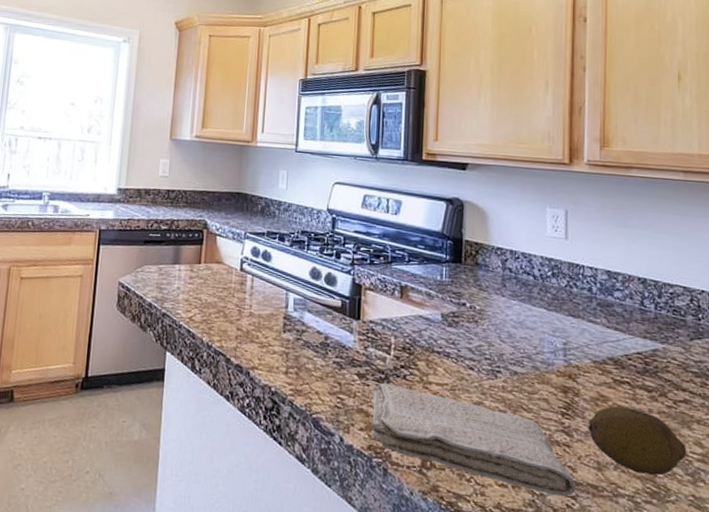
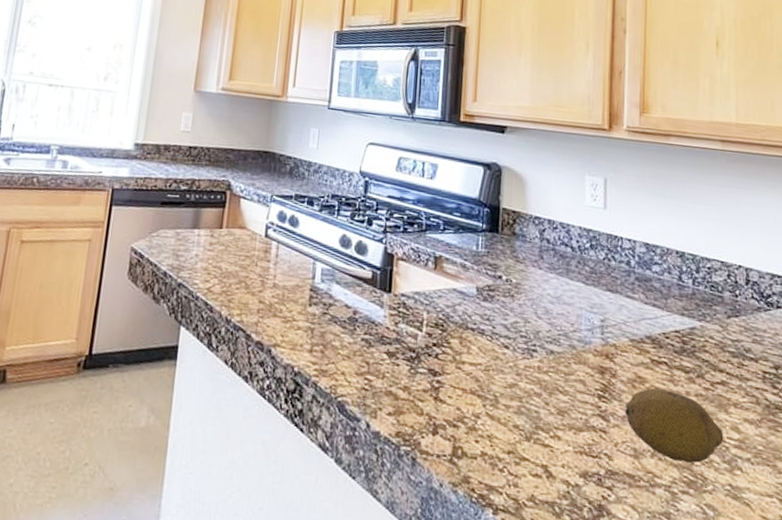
washcloth: present [371,383,576,497] -> none [400,363,612,488]

